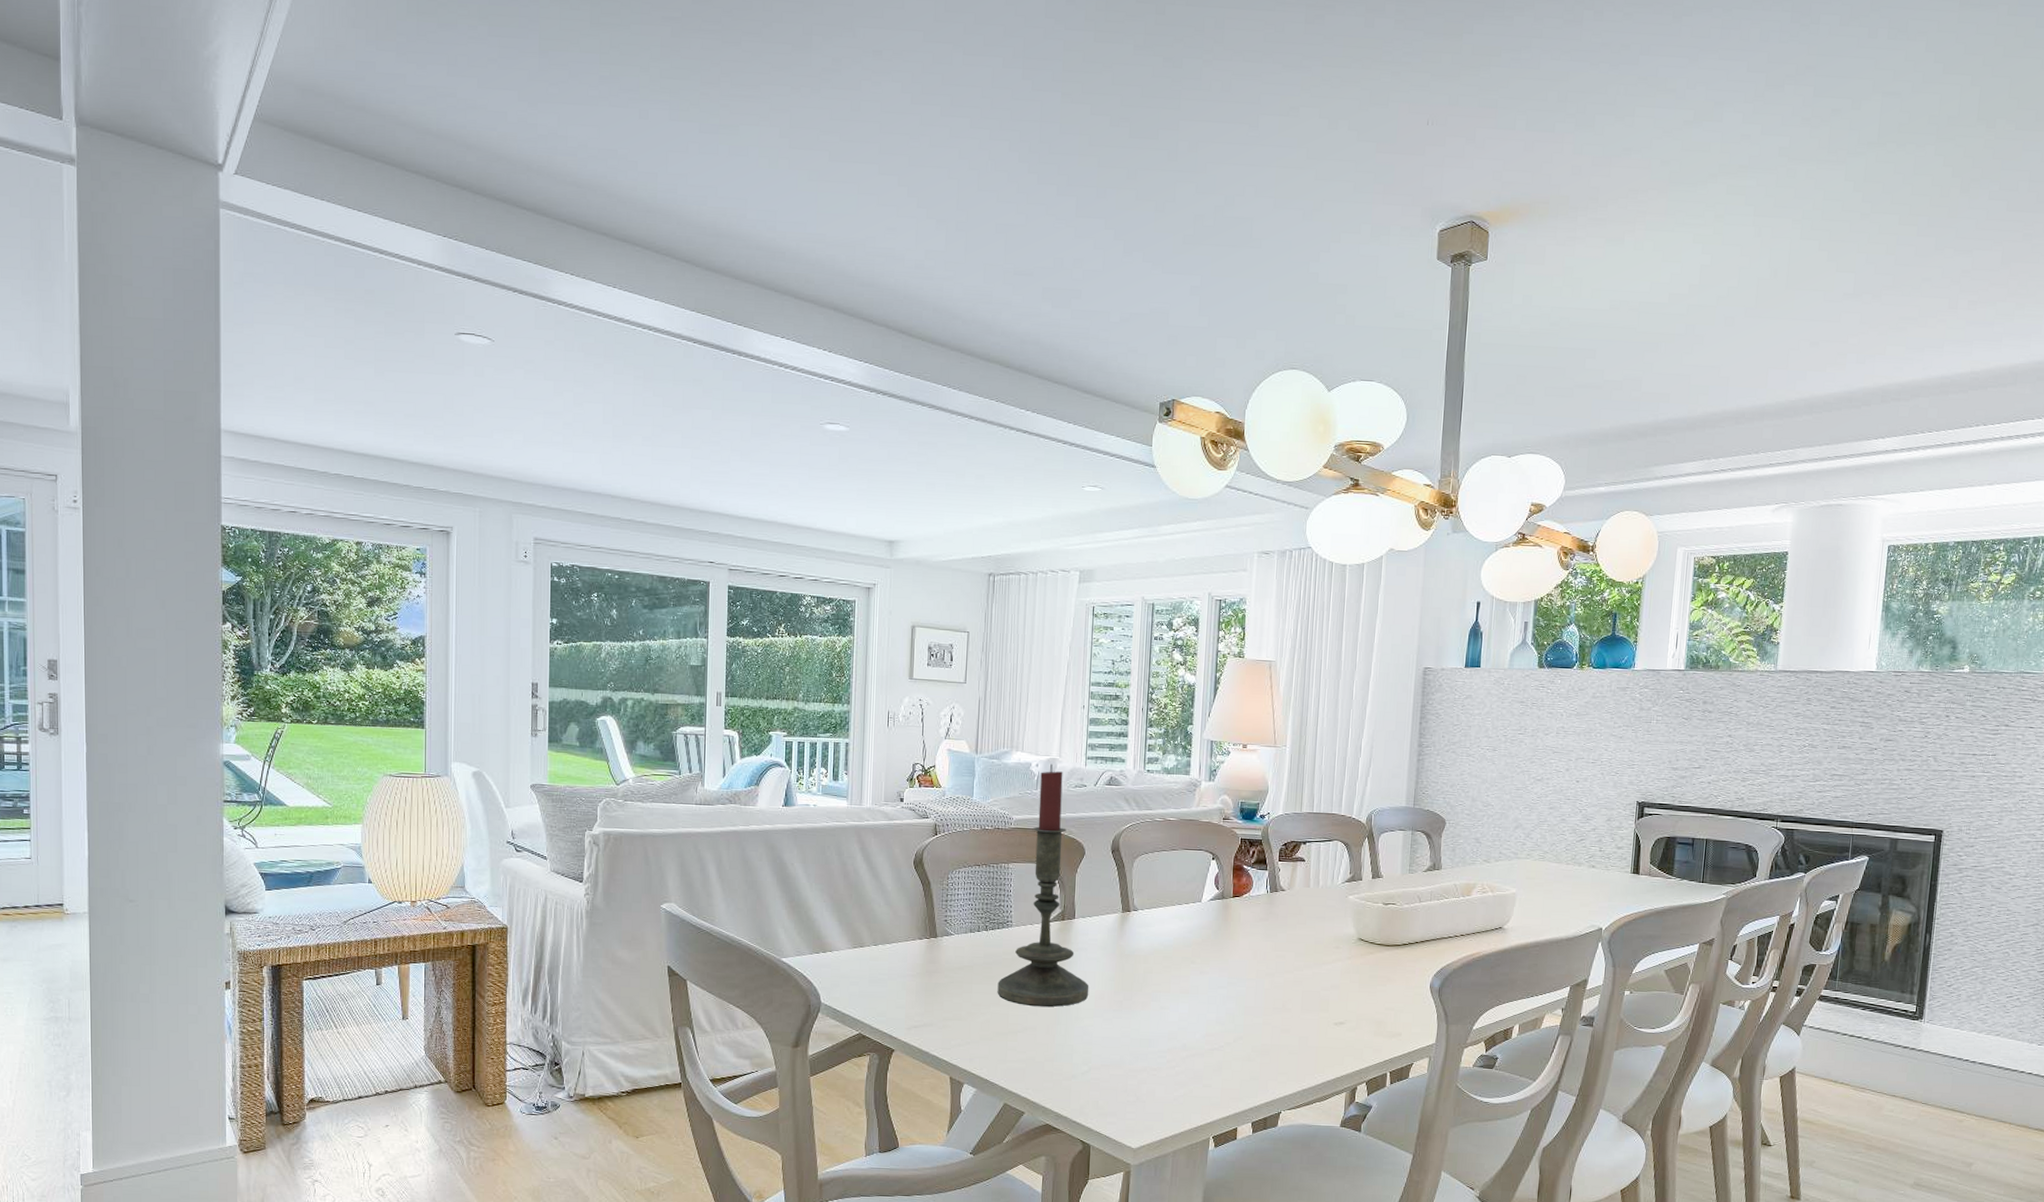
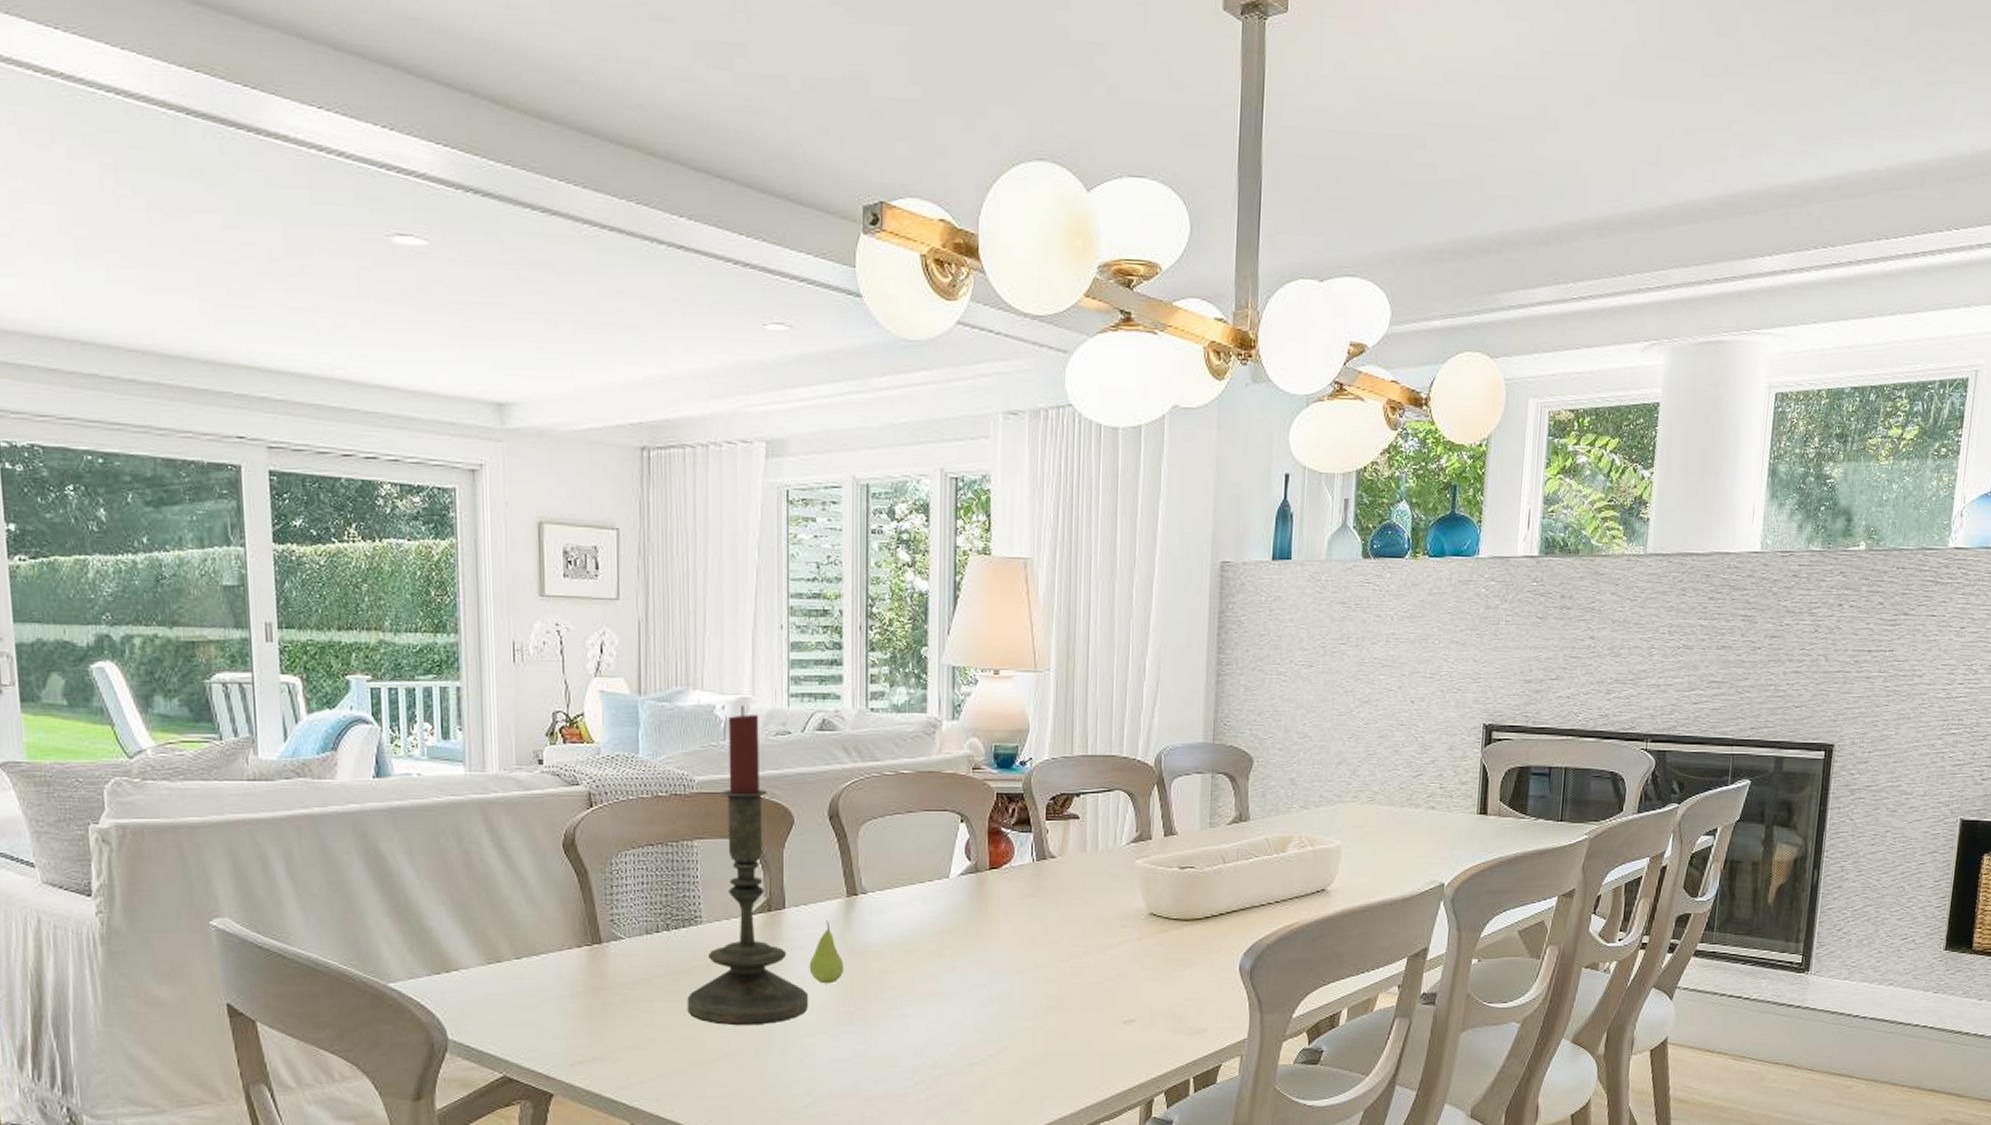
fruit: none [1090,930,1118,979] -> present [809,920,844,984]

